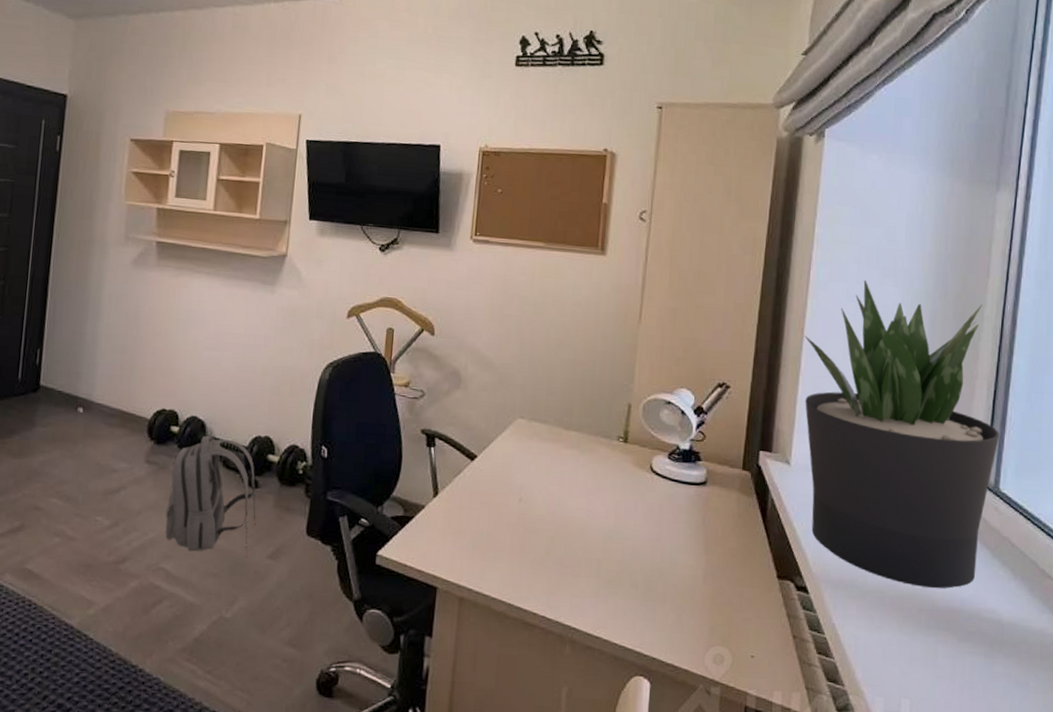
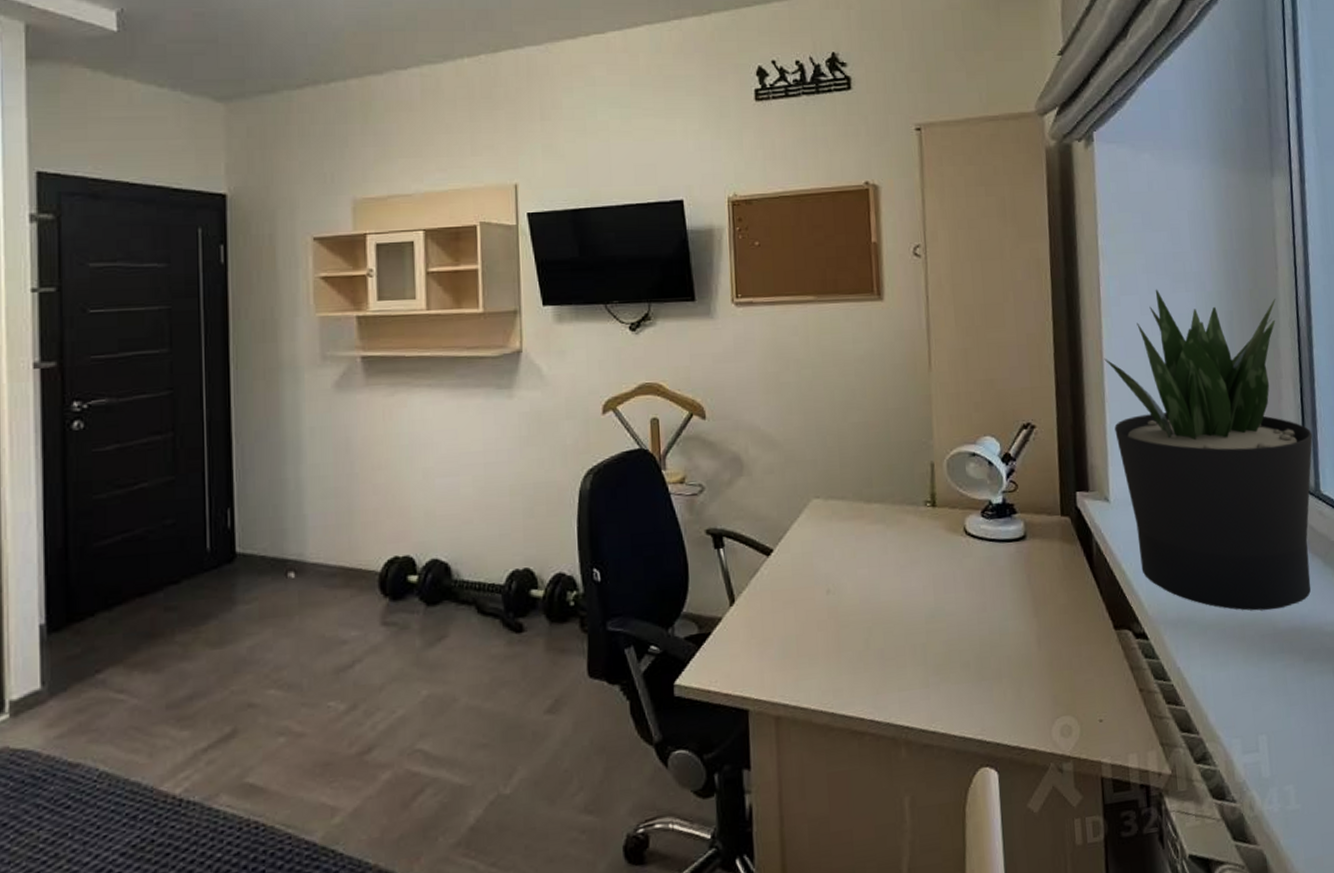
backpack: present [165,435,256,556] -> none [414,579,526,723]

